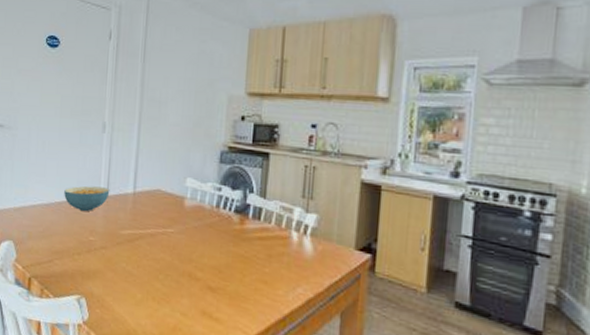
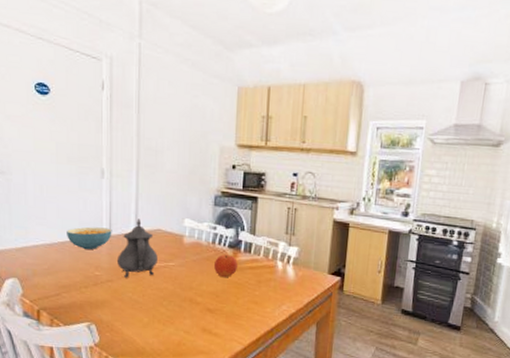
teapot: none [113,177,156,245] -> present [118,219,158,278]
fruit: none [218,221,245,250] -> present [214,254,237,278]

